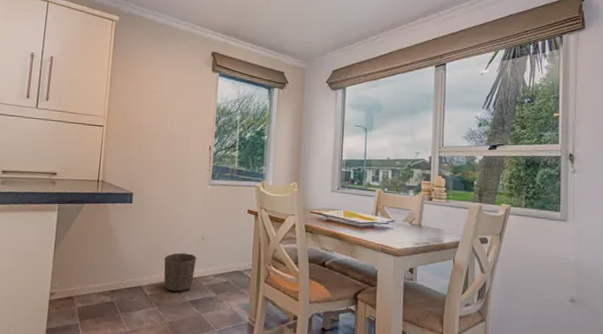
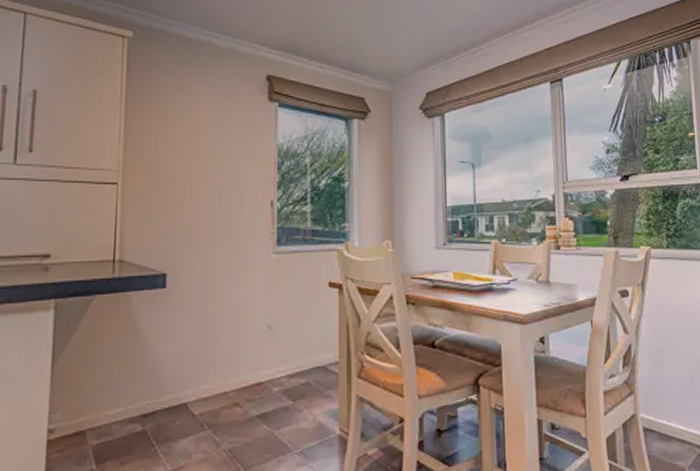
waste basket: present [164,252,196,292] -> none [217,350,262,406]

